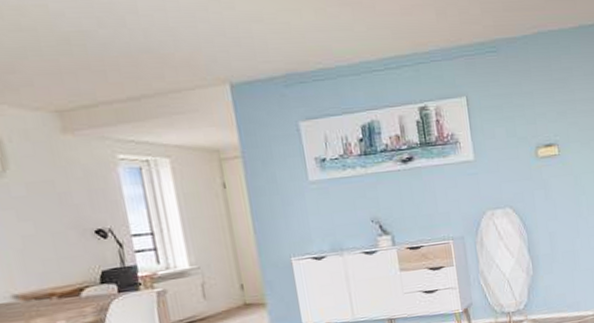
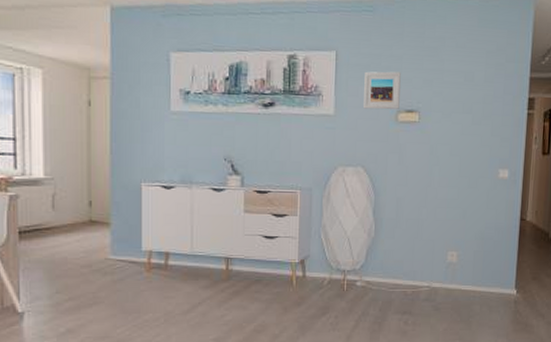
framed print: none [498,108,538,150] -> present [364,71,401,110]

